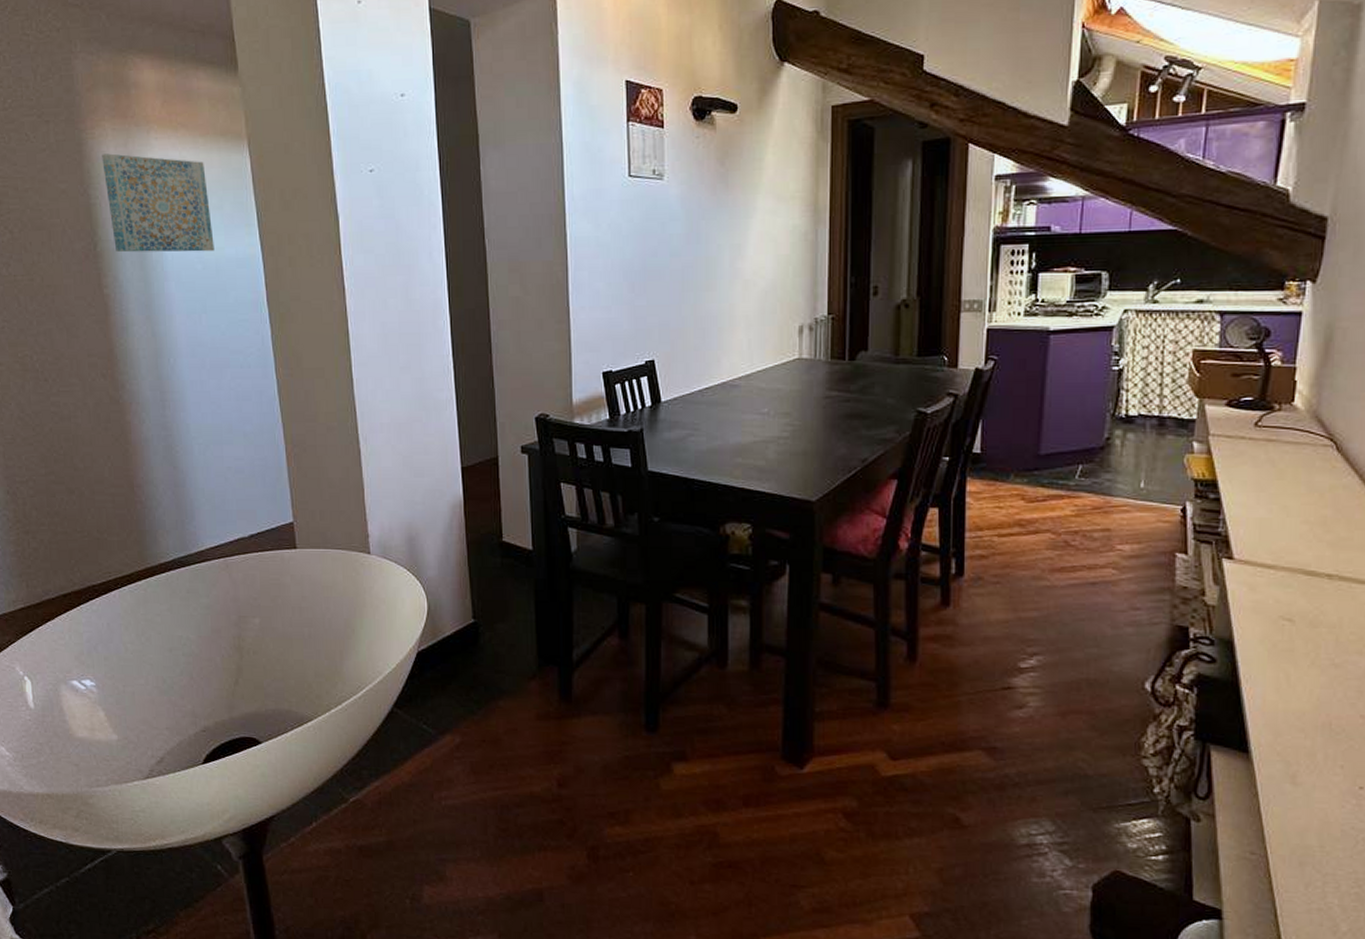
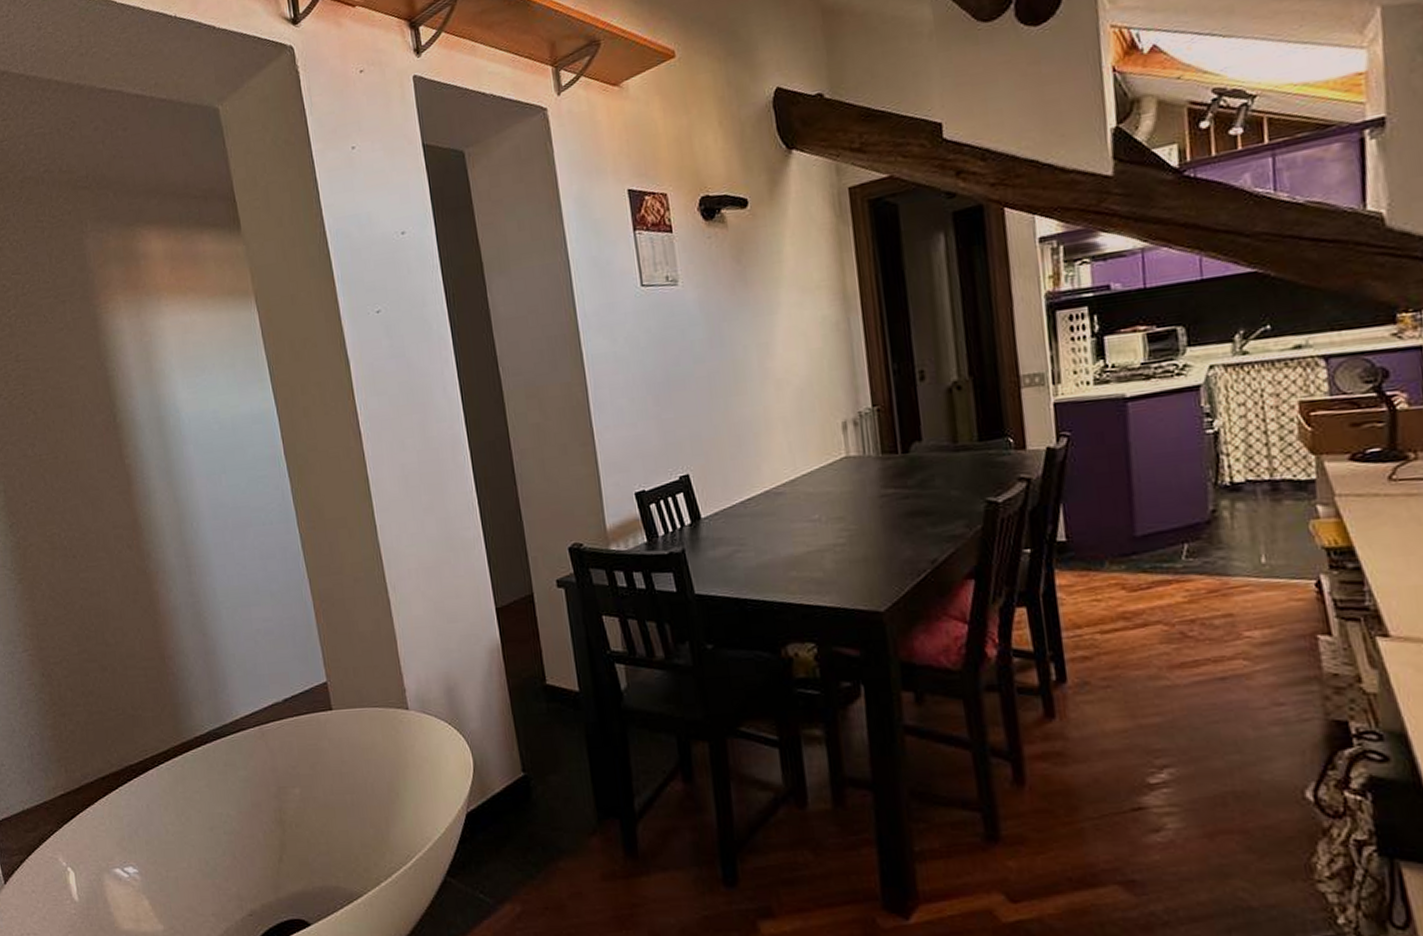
wall art: present [102,153,215,253] -> none [116,322,230,421]

